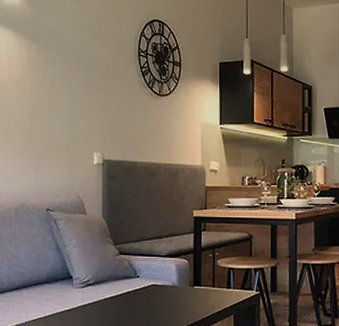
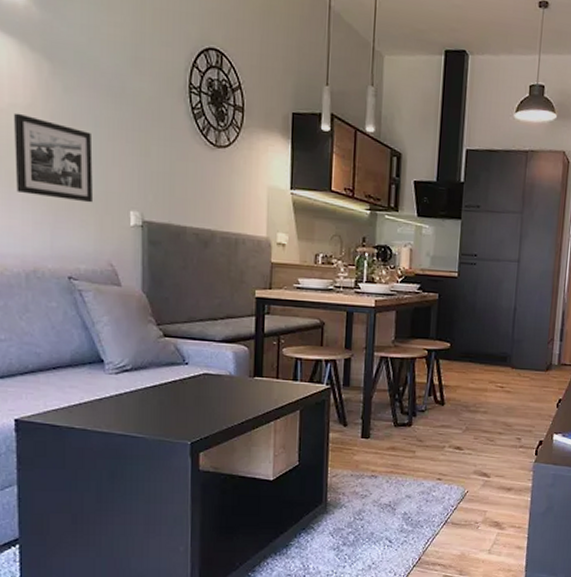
picture frame: none [9,85,66,149] -> present [14,112,93,203]

